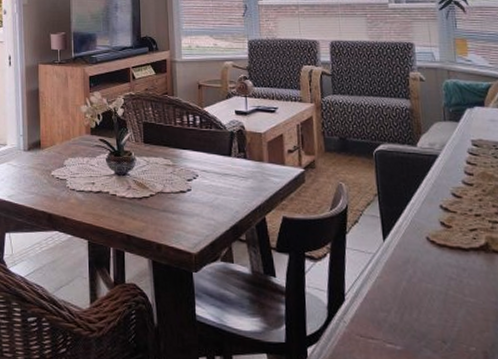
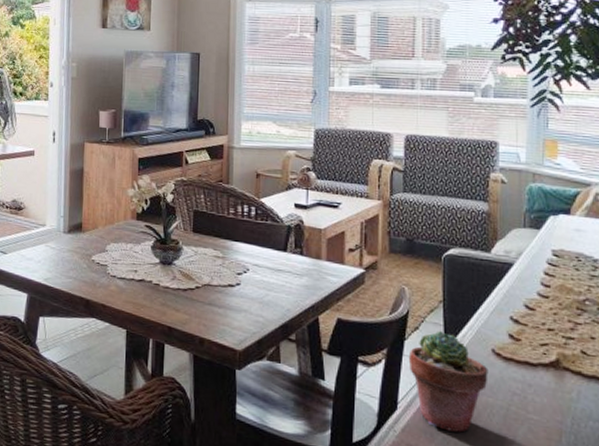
potted succulent: none [351,222,426,319] -> present [408,330,488,433]

